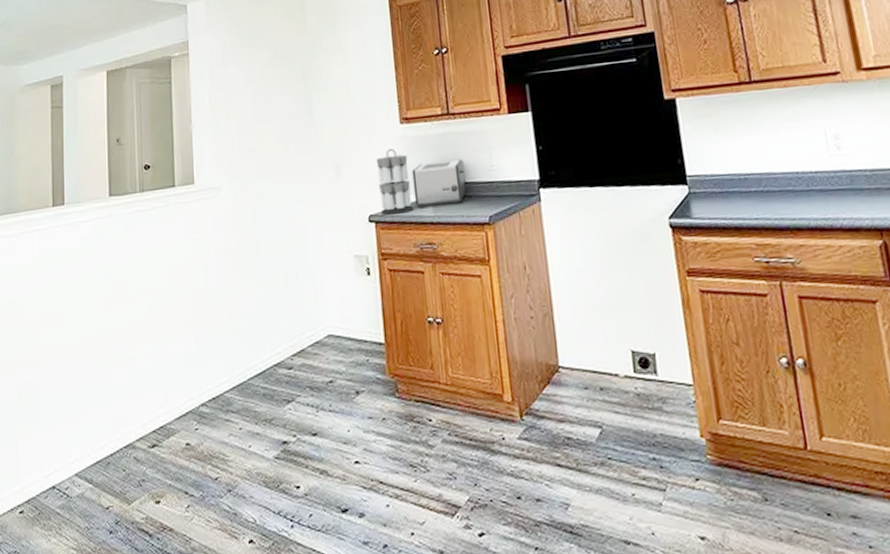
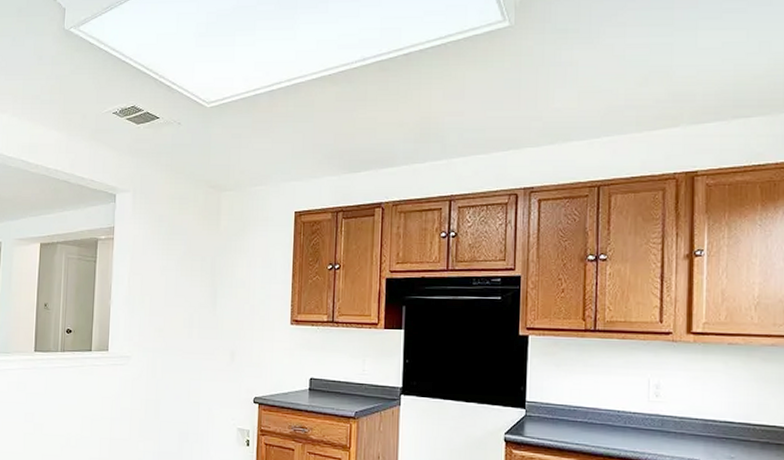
spice rack: present [376,148,414,216] -> none [264,344,293,401]
toaster: present [411,160,467,208] -> none [294,361,341,398]

